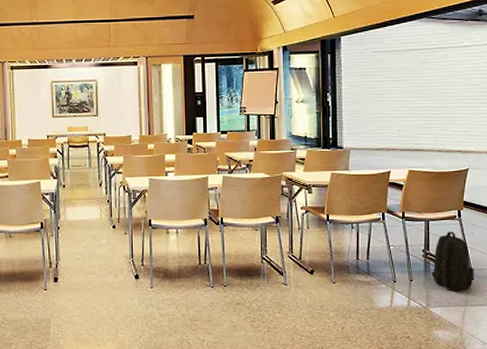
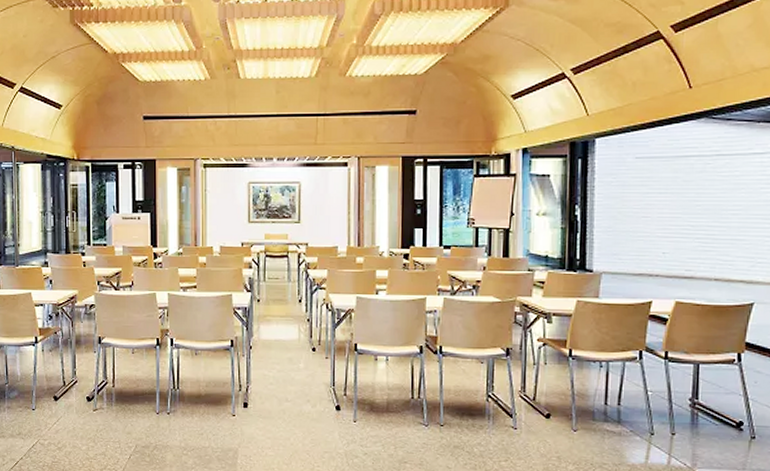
backpack: present [431,232,474,291] -> none [699,378,756,451]

